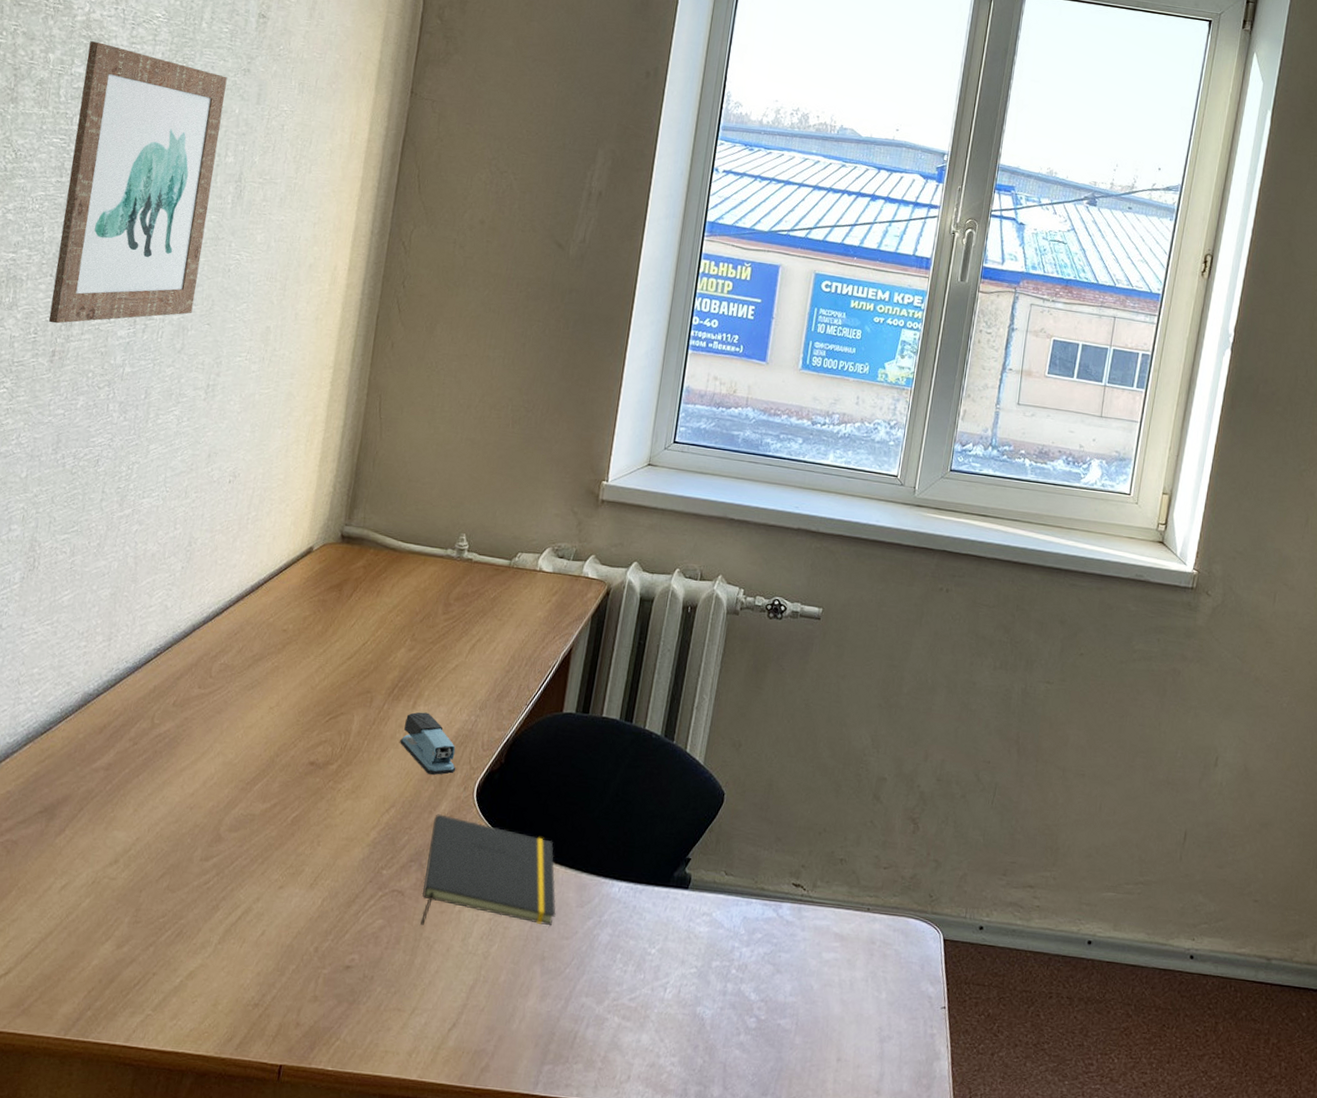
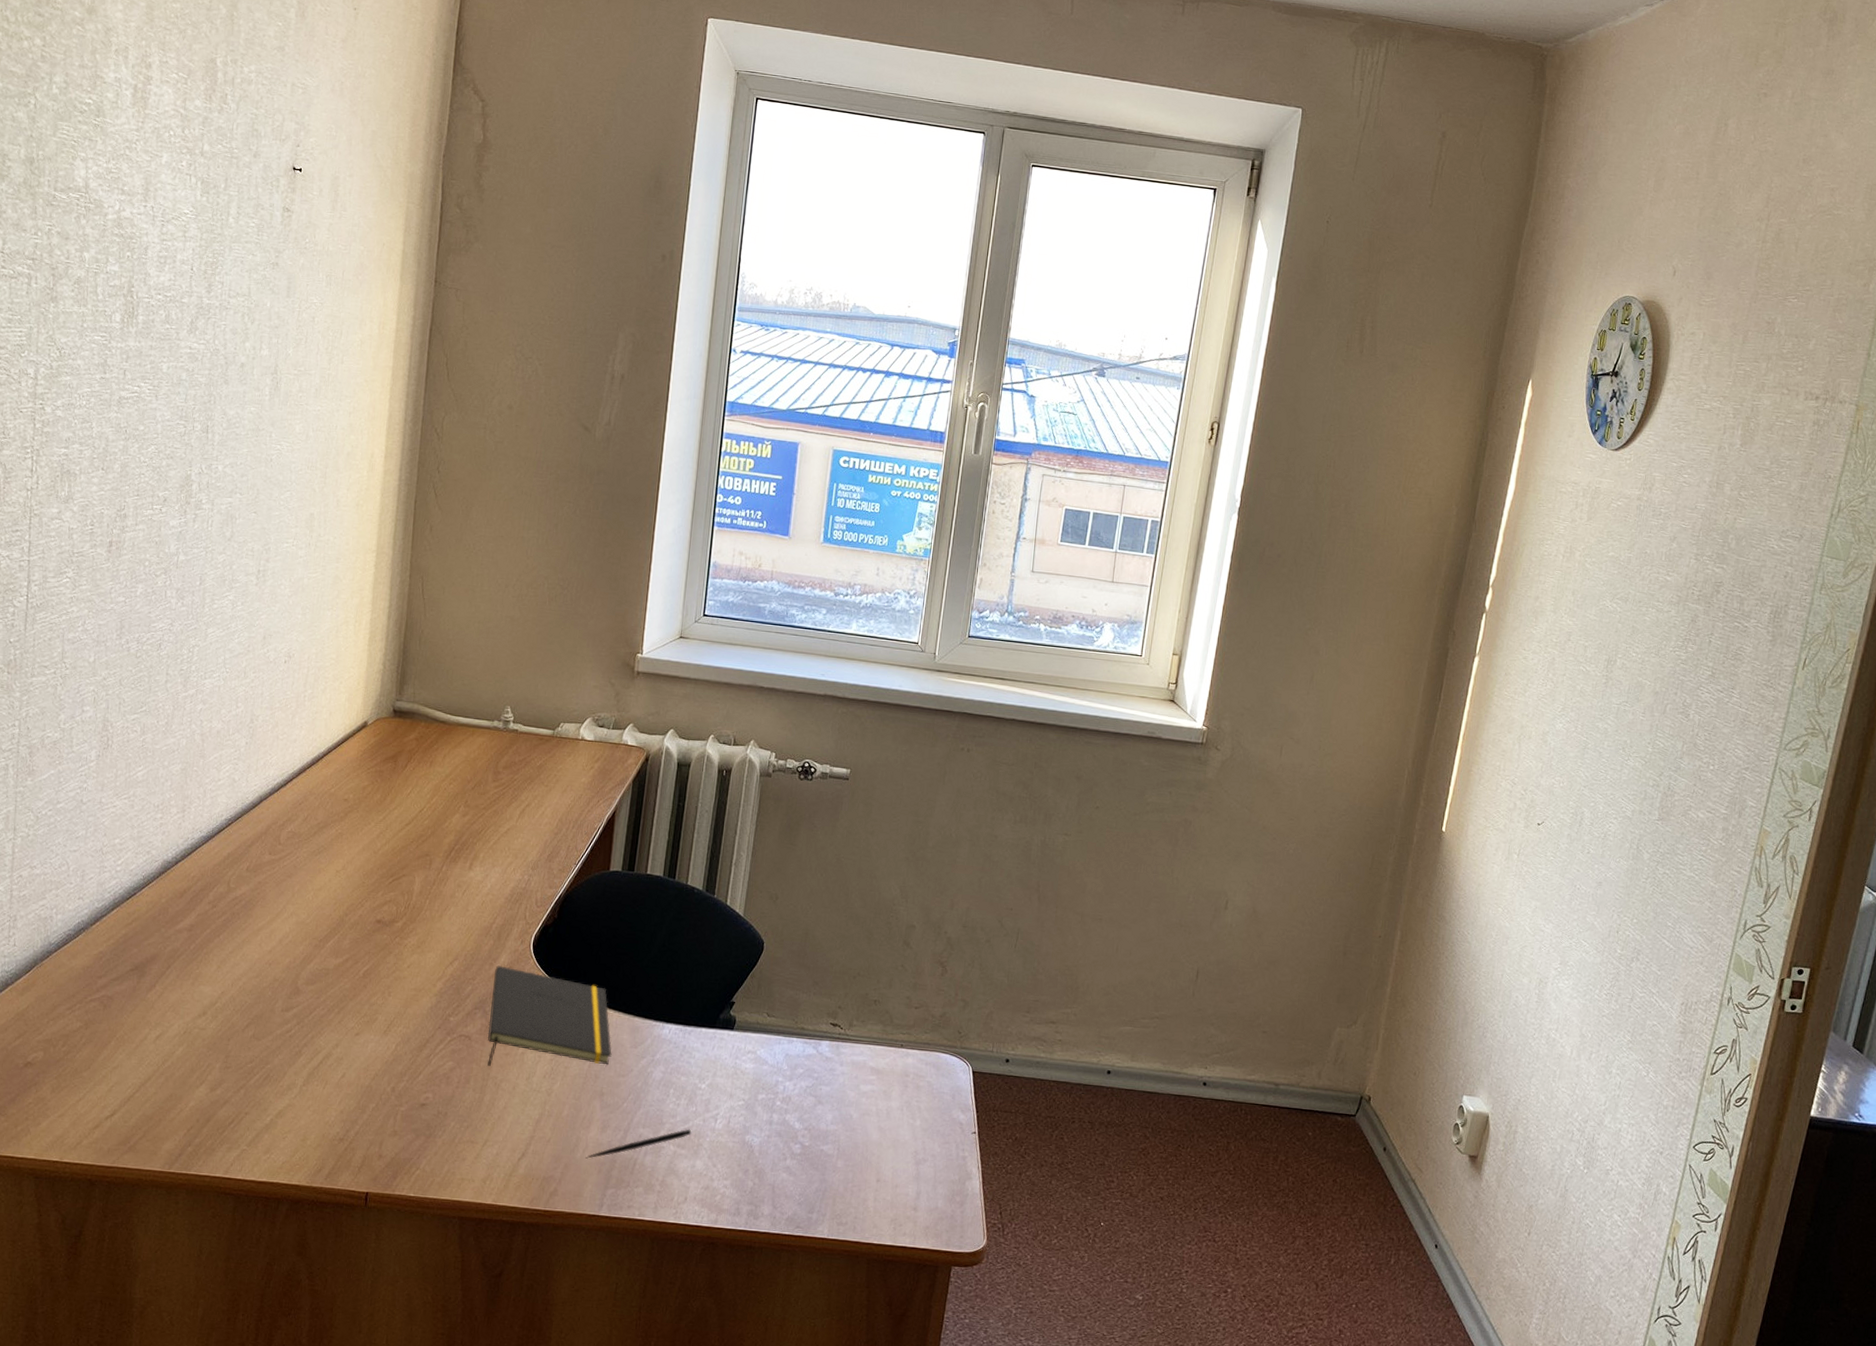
wall art: present [48,41,227,324] -> none [103,239,257,515]
stapler: present [400,712,456,775] -> none [459,872,513,930]
pen: none [521,998,639,1031] -> present [585,1129,692,1159]

